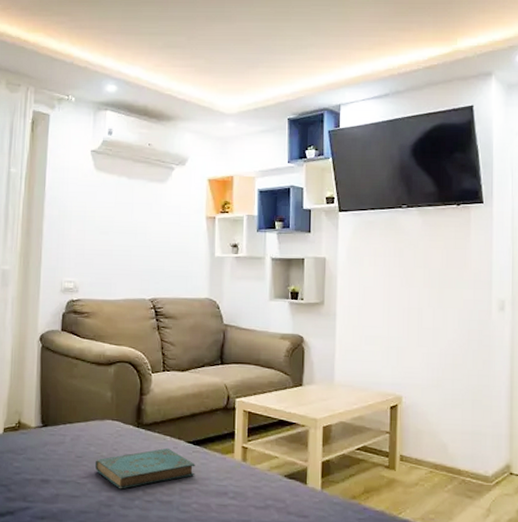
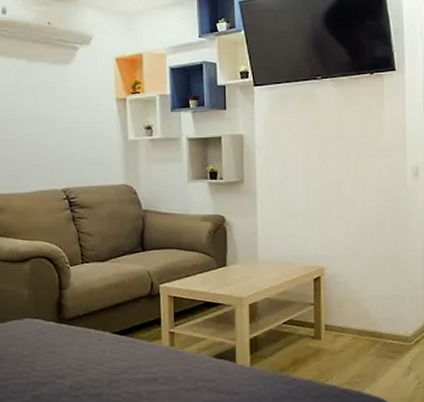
book: present [94,447,196,489] -> none [16,340,123,388]

